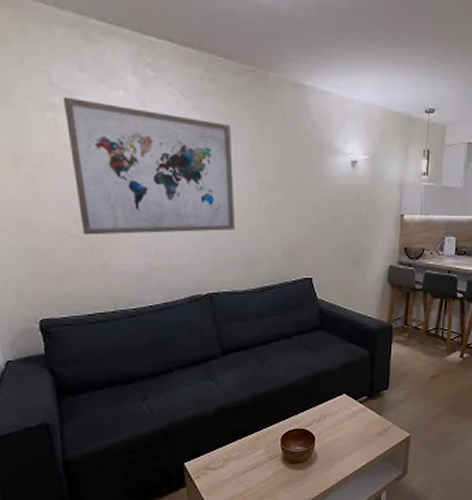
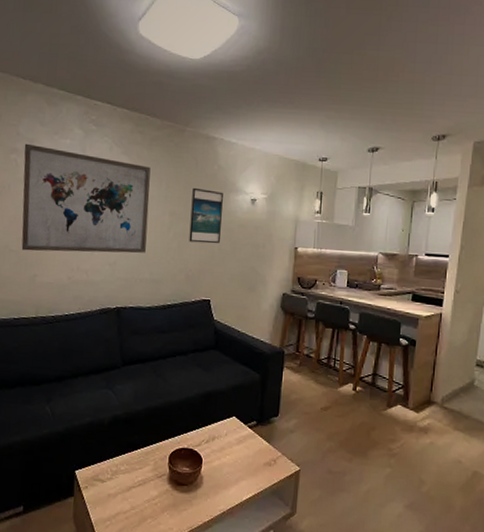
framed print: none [283,149,321,216] -> present [189,187,224,244]

